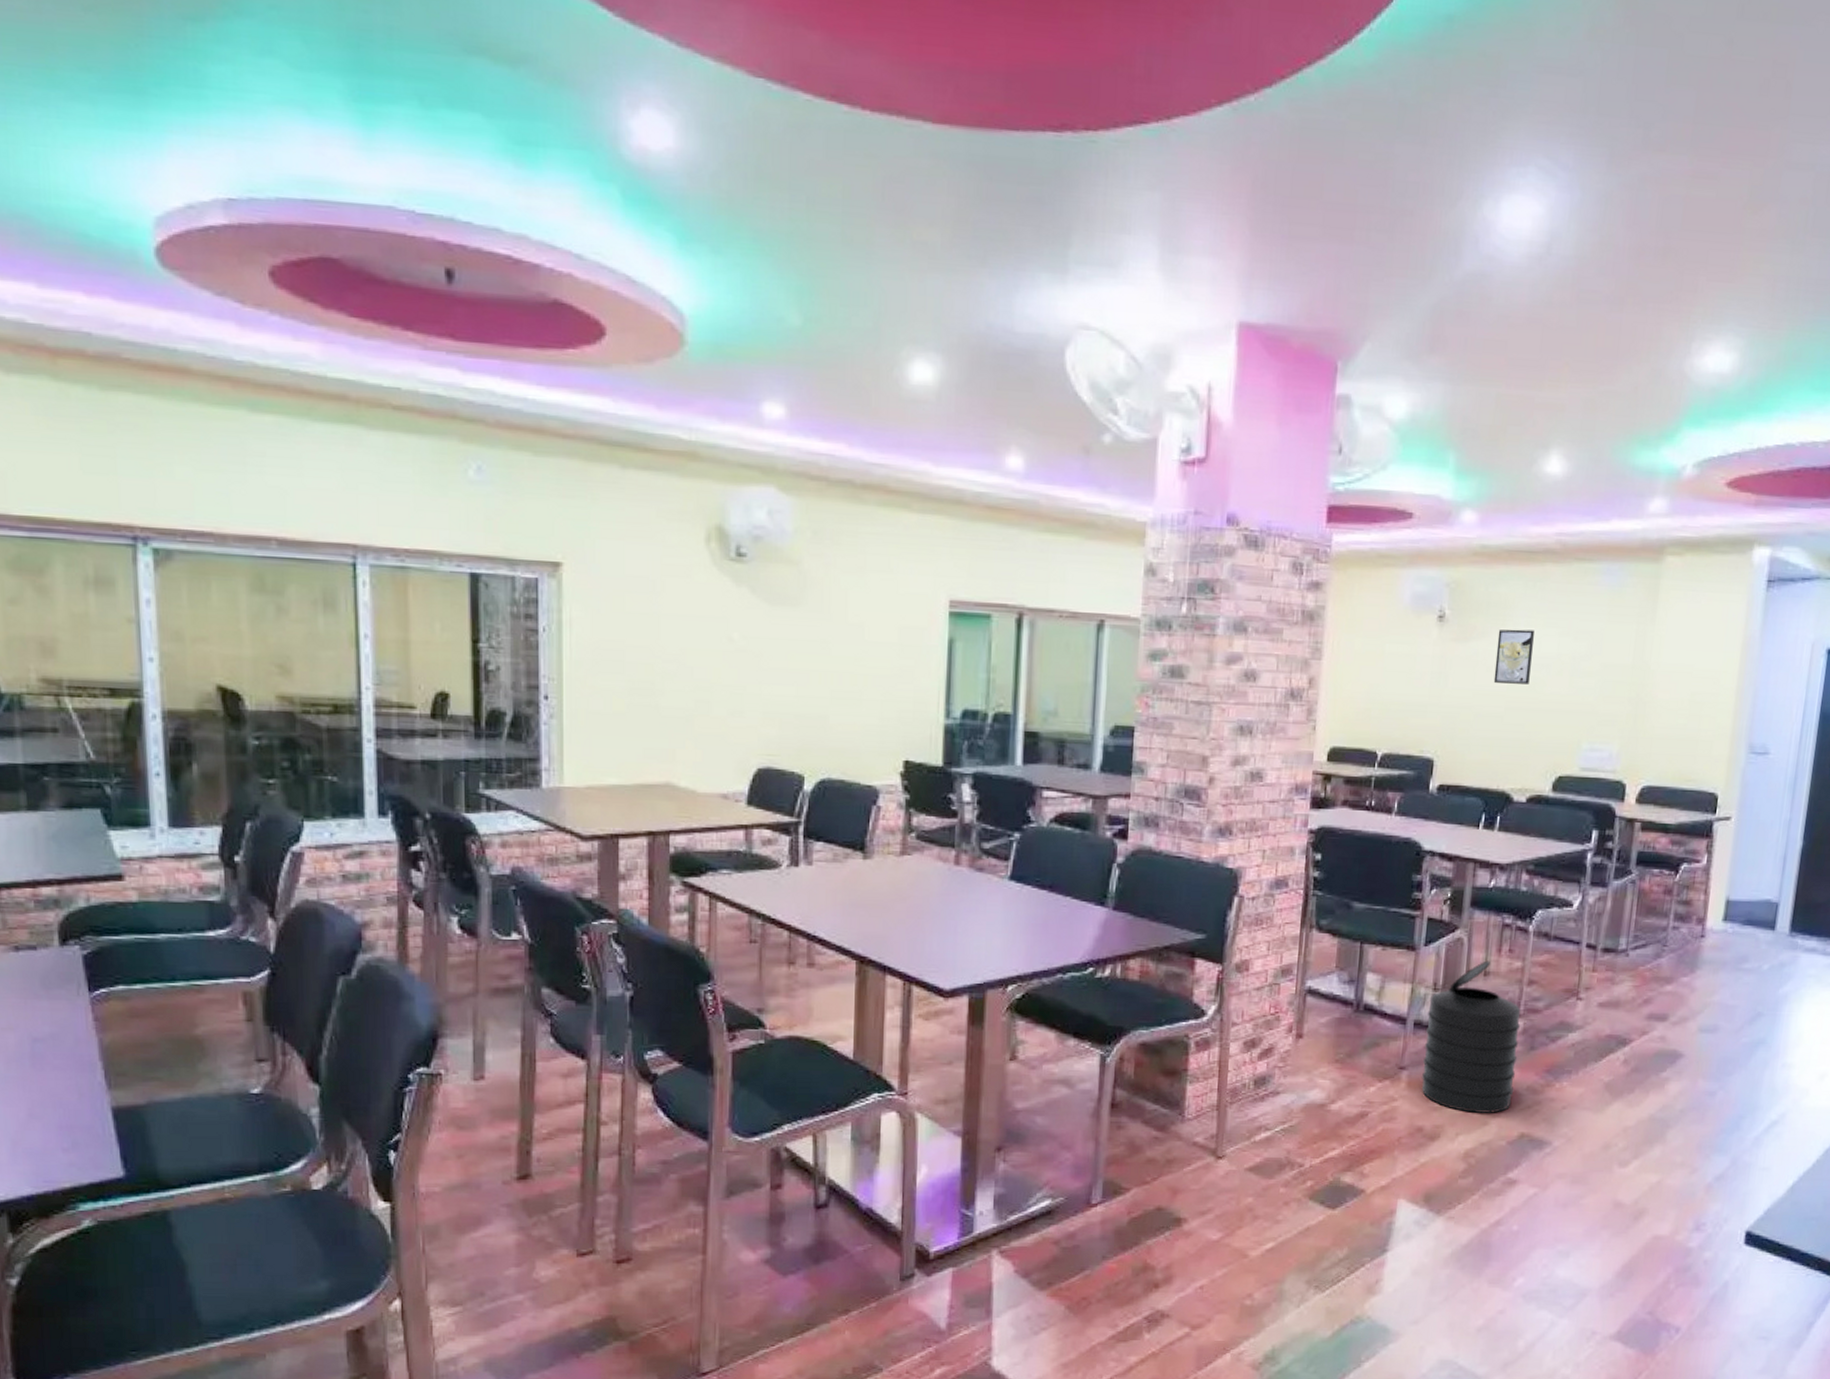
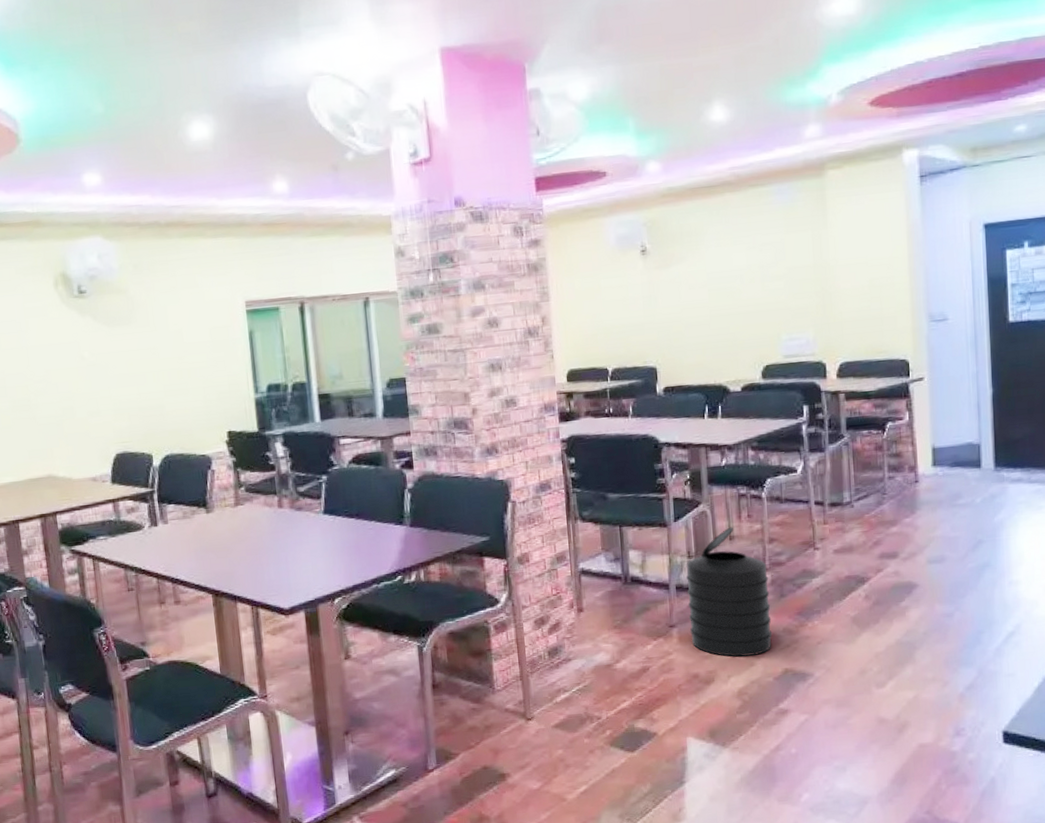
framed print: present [1493,629,1534,684] -> none [694,249,727,297]

